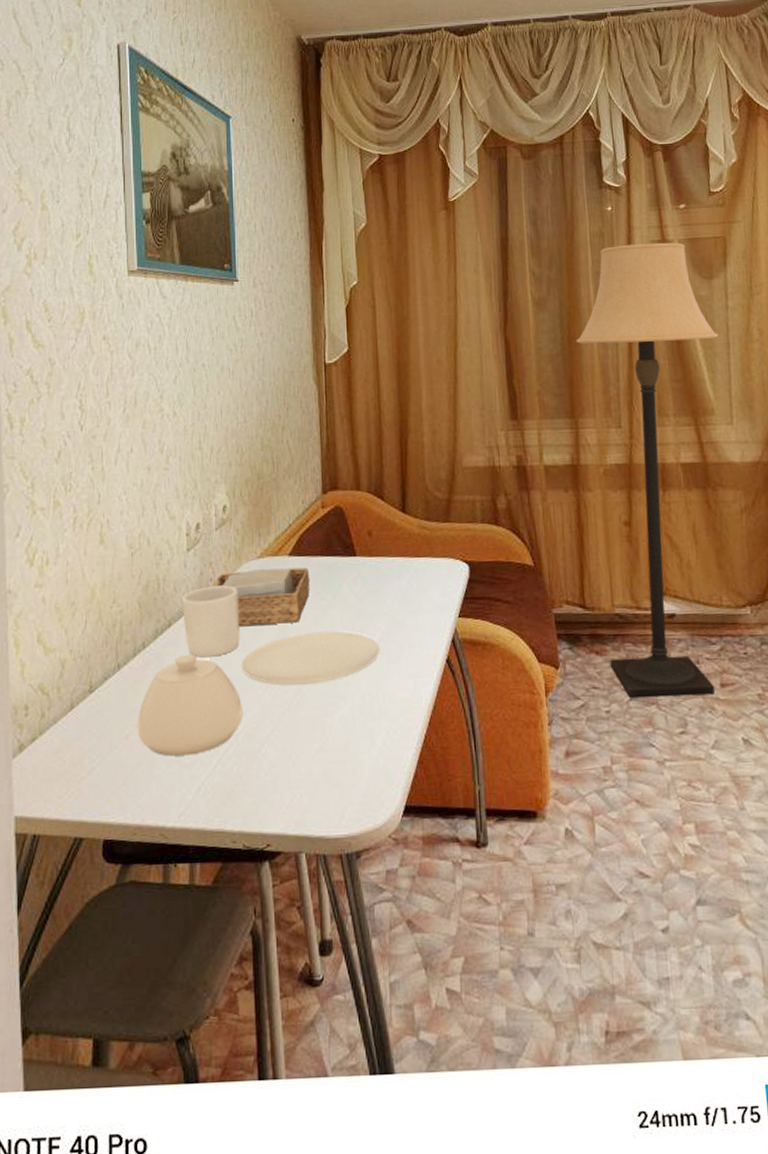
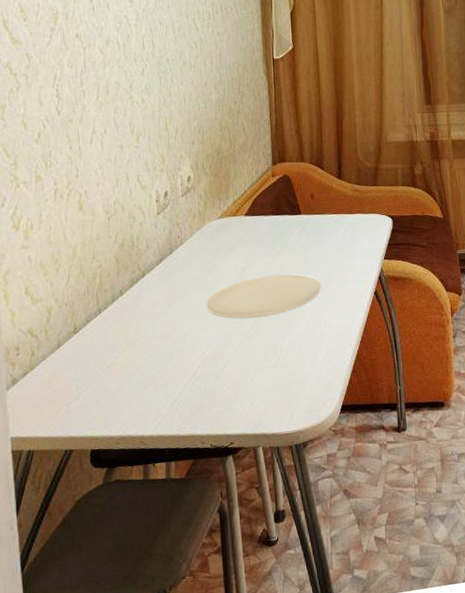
sugar bowl: present [137,654,244,756] -> none [117,297,209,380]
mug: present [181,585,241,657] -> none [153,241,205,300]
napkin holder: present [215,567,311,626] -> none [182,225,264,273]

